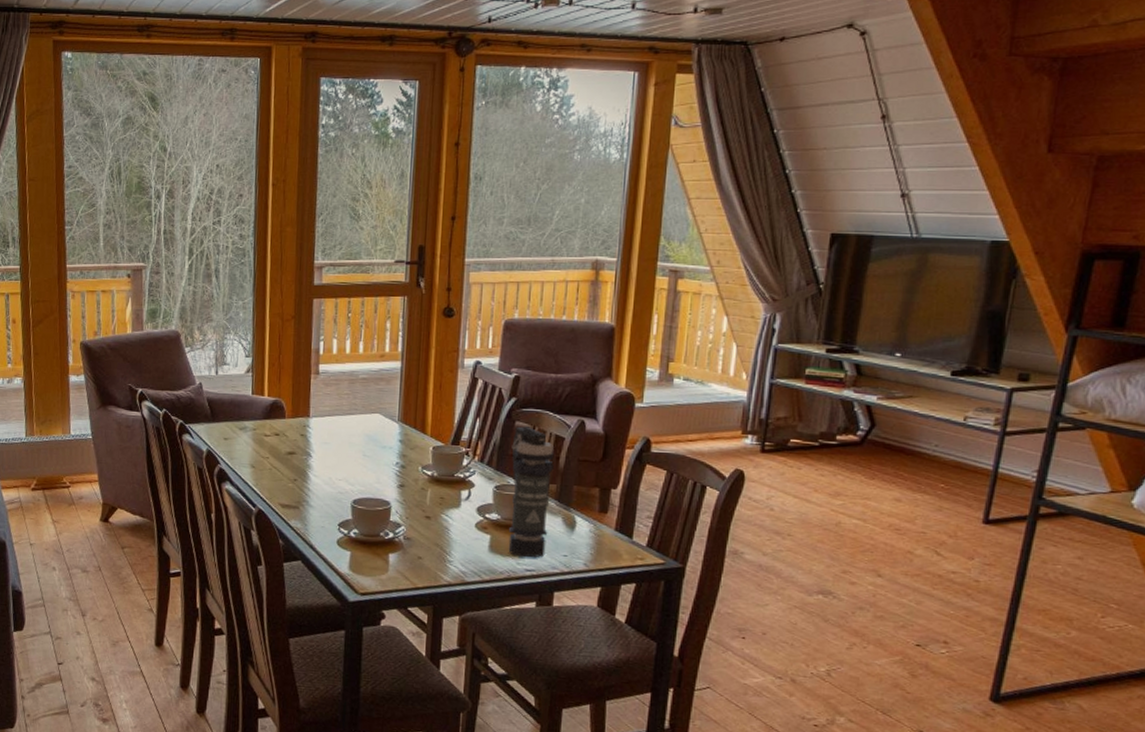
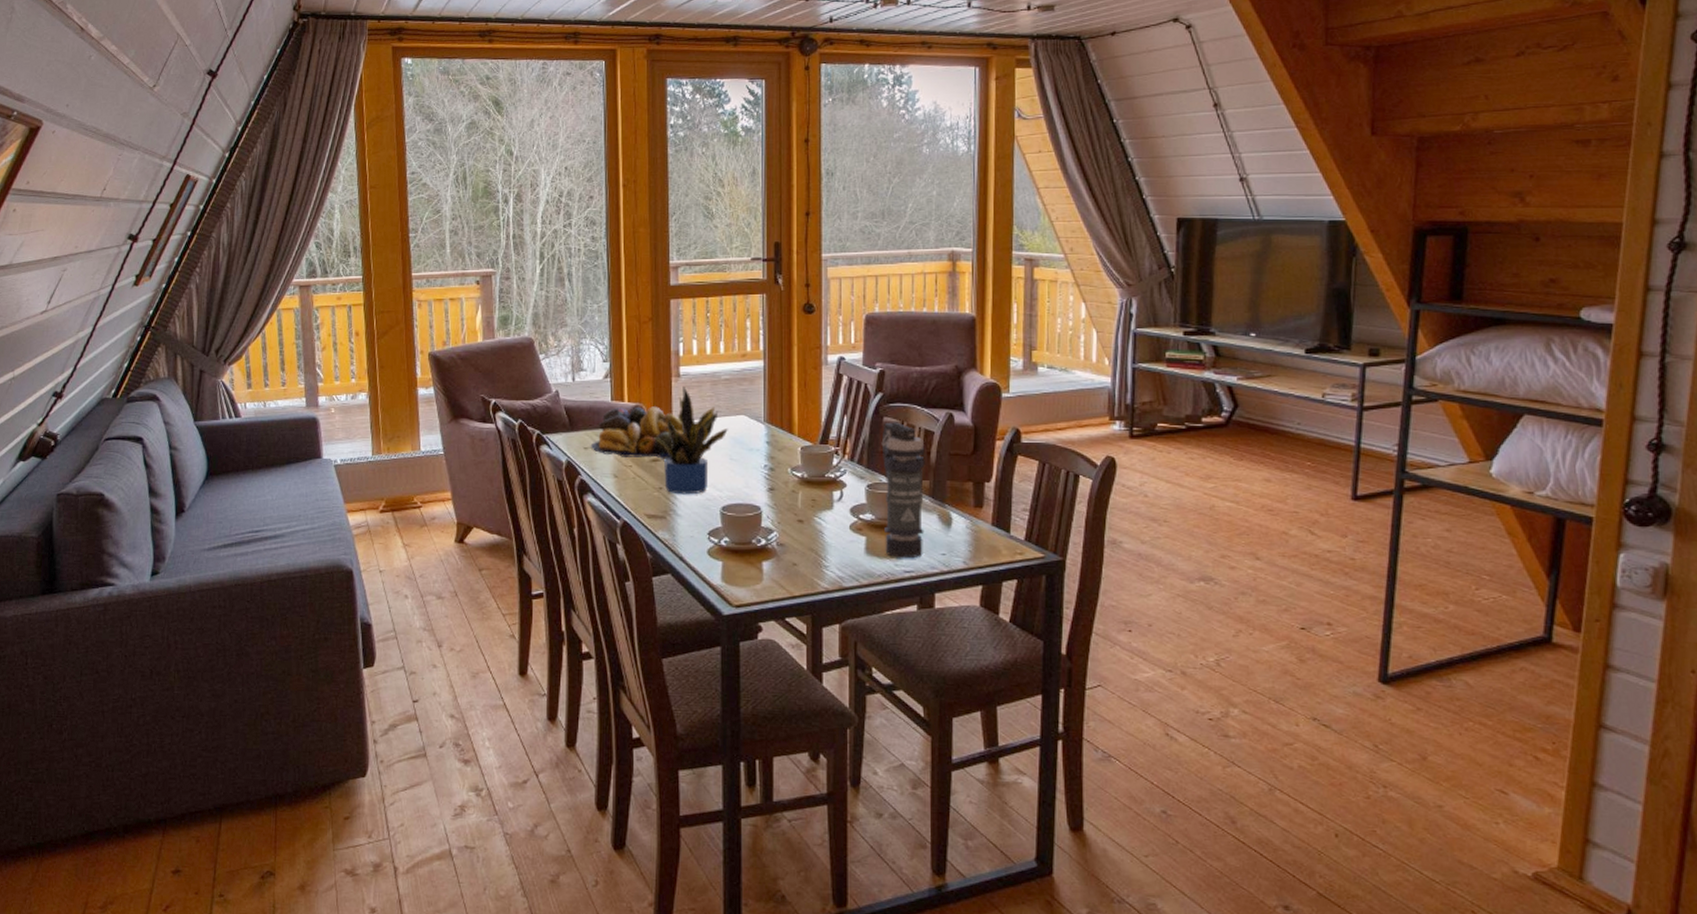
fruit bowl: none [230,401,320,453] -> present [590,406,684,459]
potted plant: none [290,384,363,488] -> present [653,387,728,495]

